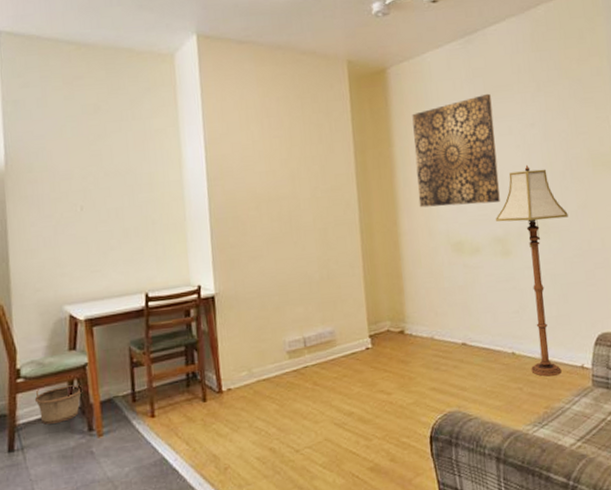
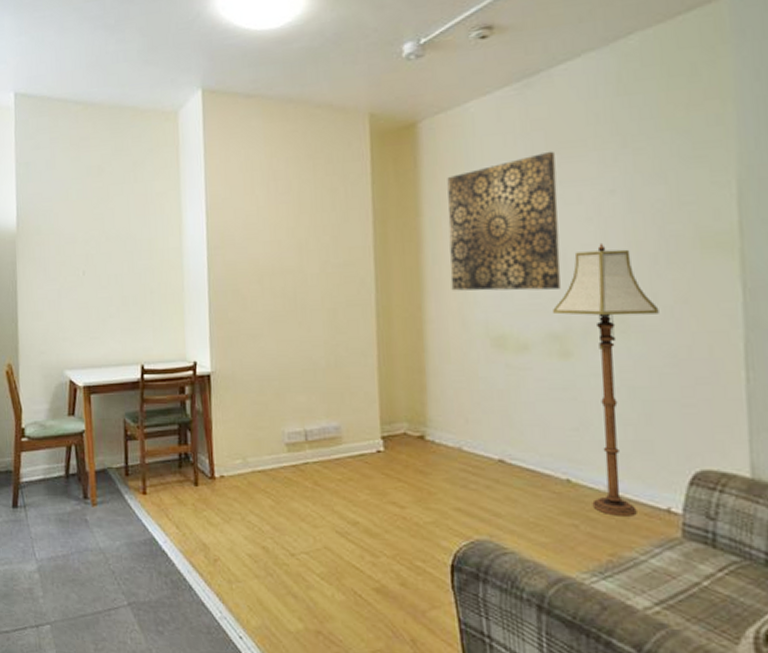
basket: present [34,383,83,424] -> none [36,449,80,486]

